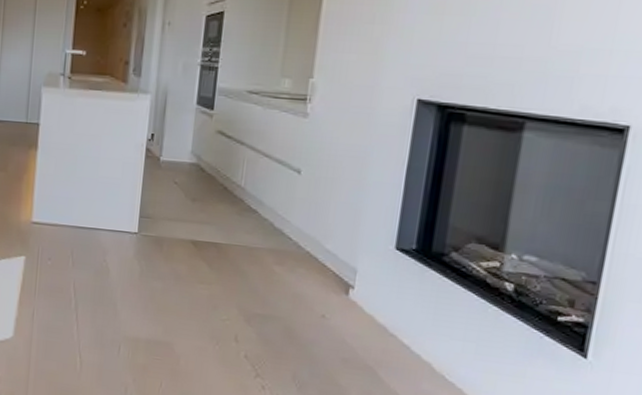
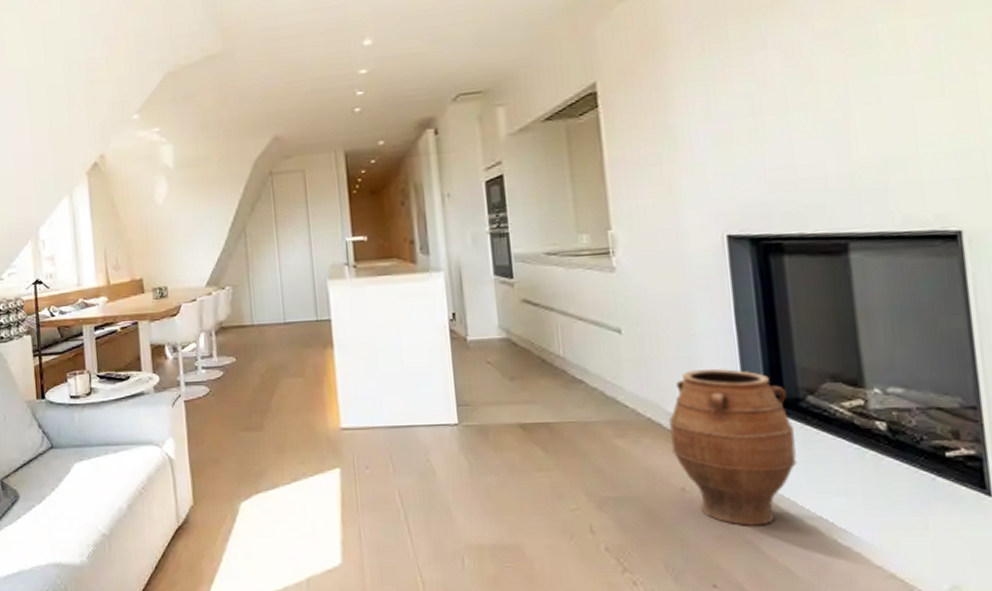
vase: none [322,215,434,356] -> present [669,369,797,526]

